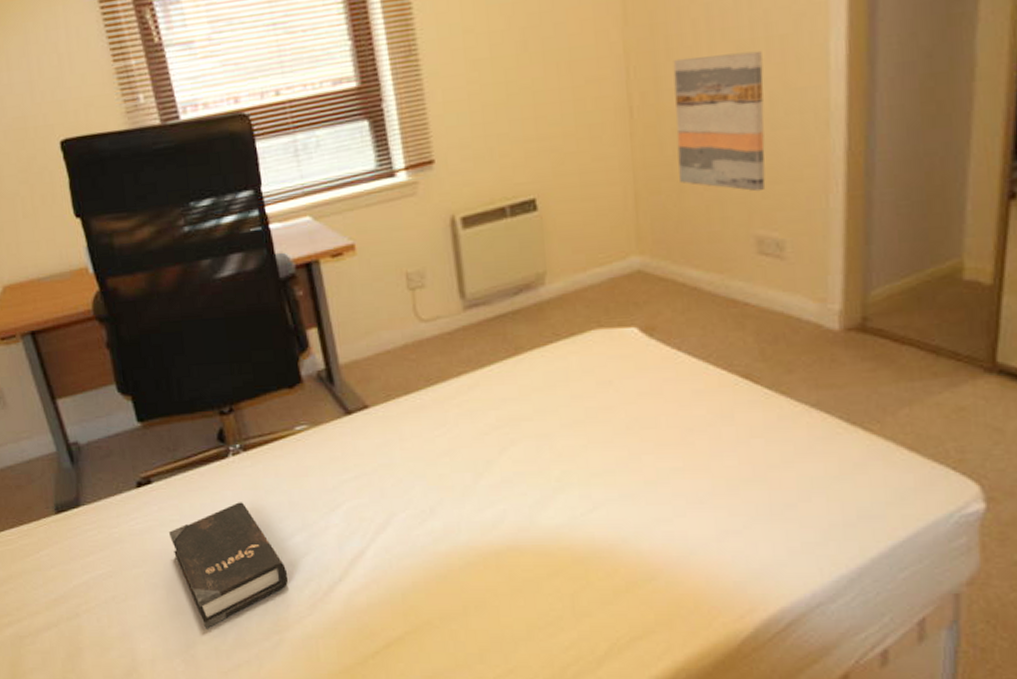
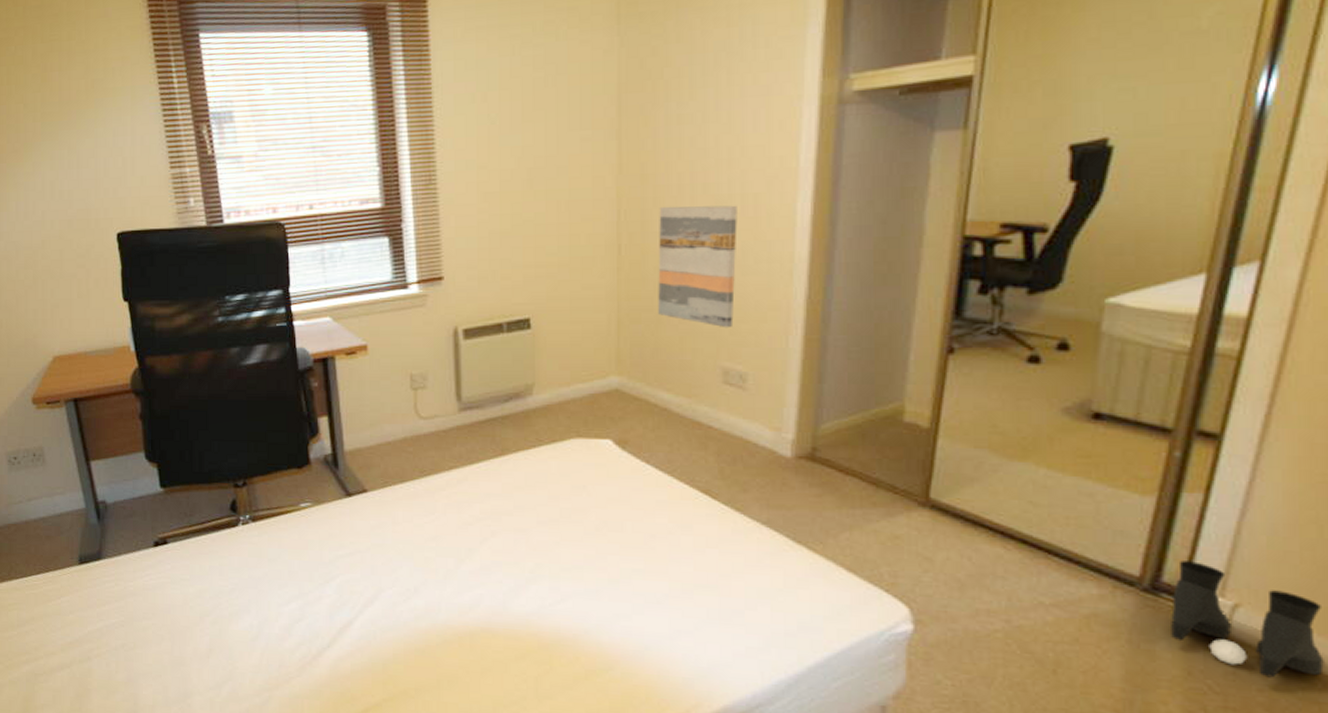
hardback book: present [169,502,289,629] -> none [179,567,282,682]

